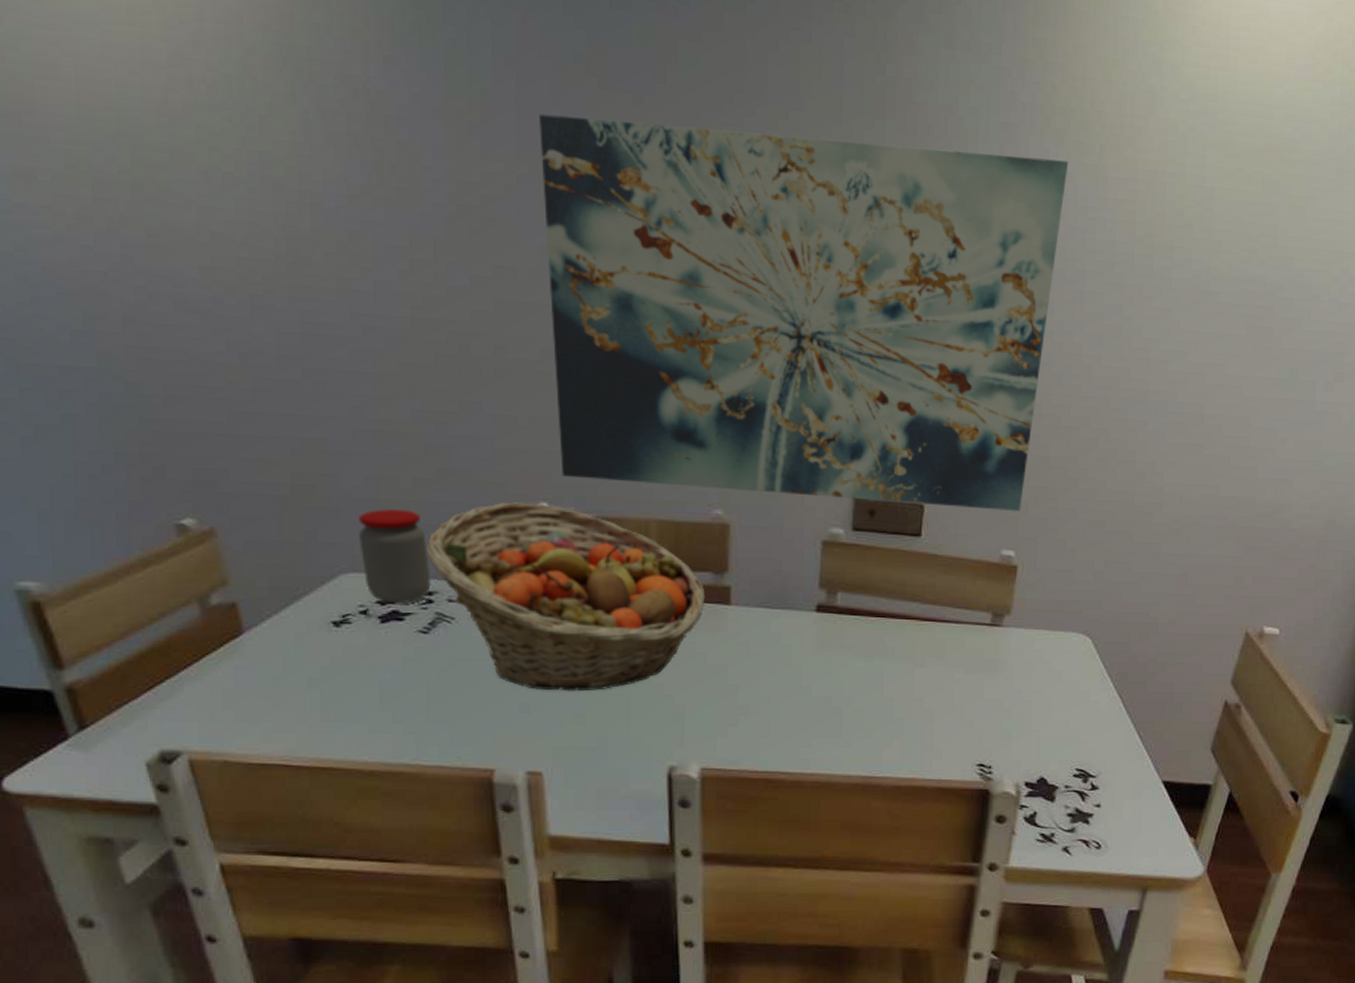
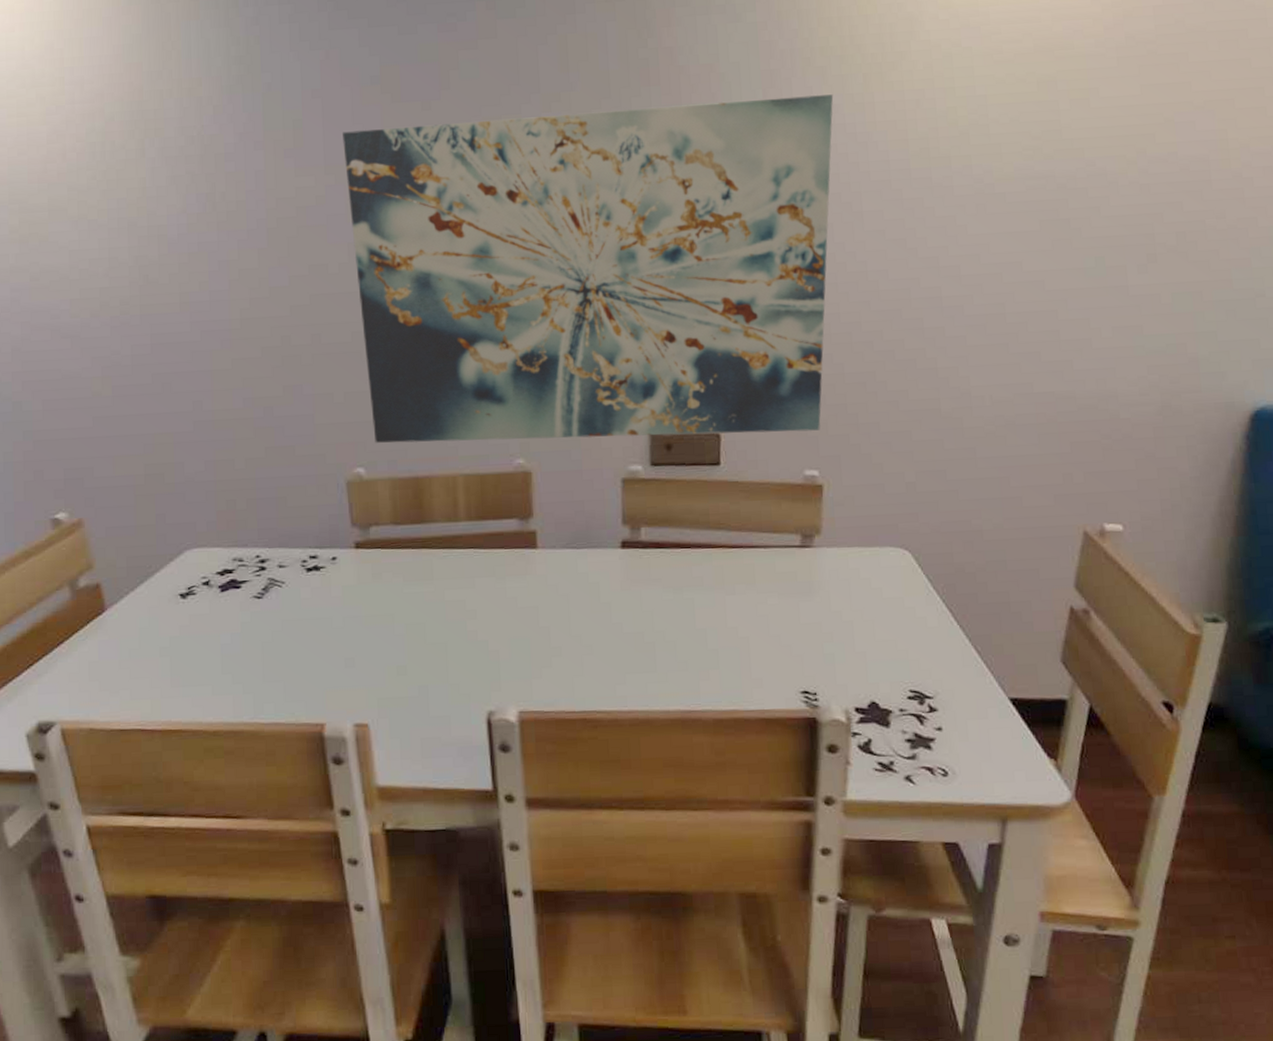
jar: present [359,509,431,604] -> none [200,487,263,574]
fruit basket: present [426,502,706,692] -> none [258,470,513,644]

